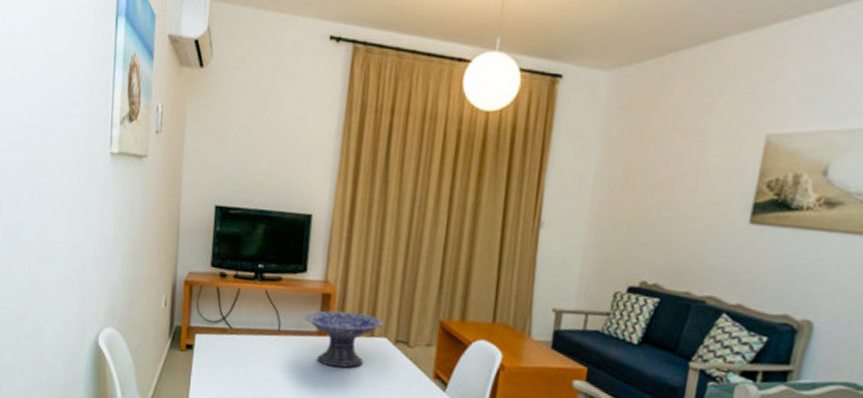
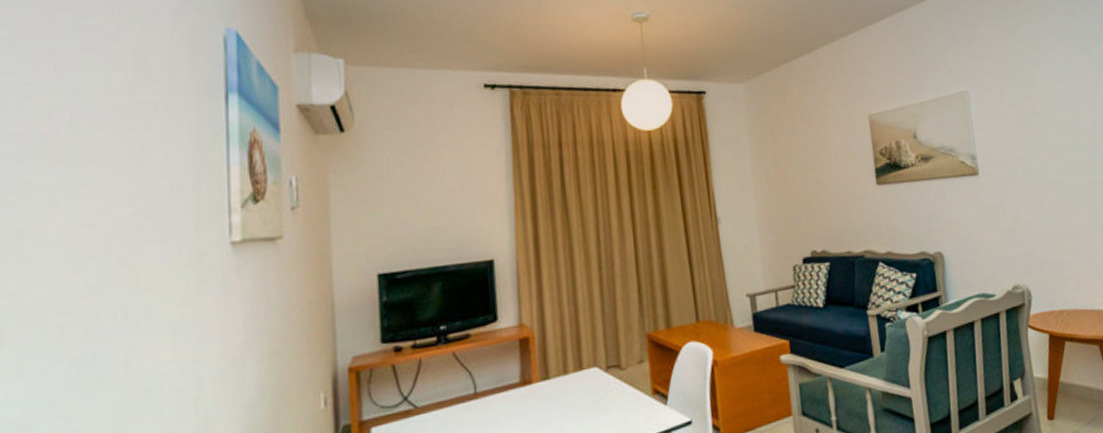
decorative bowl: present [305,310,383,368] -> none [503,348,590,416]

